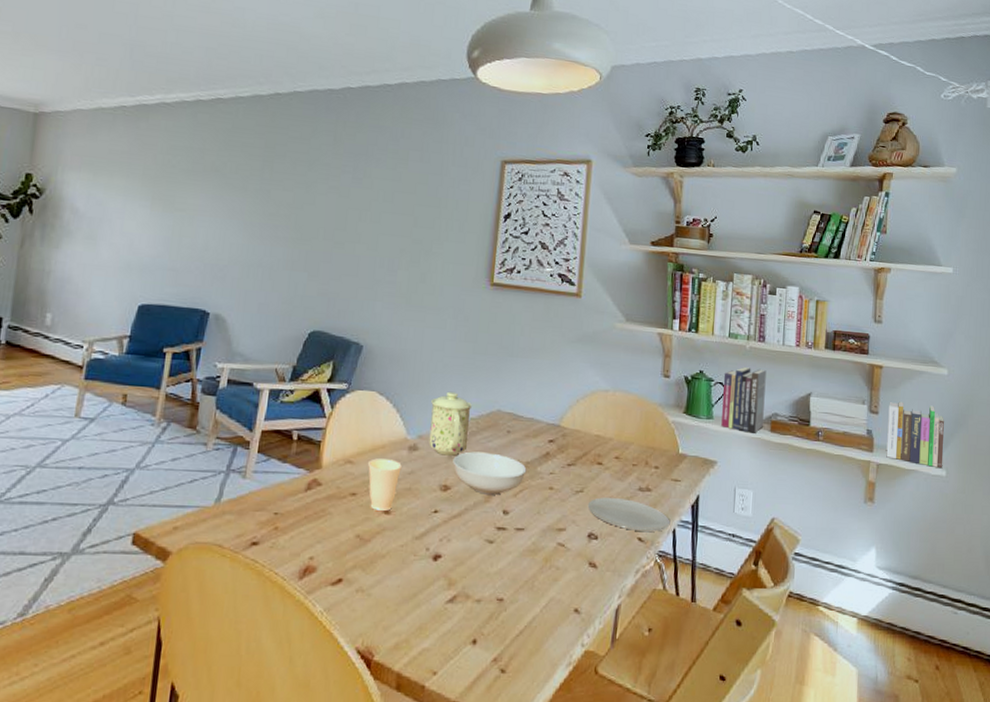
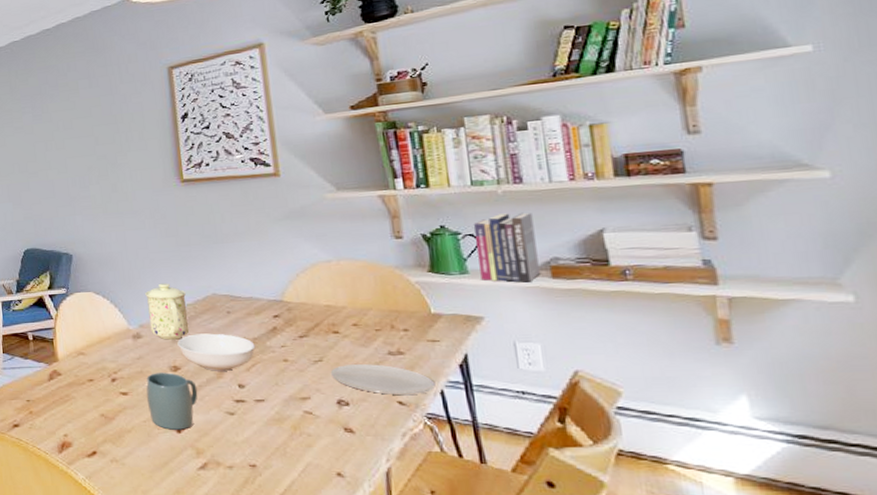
cup: present [367,458,402,512] -> none [97,348,130,393]
mug: none [409,491,463,557] -> present [145,372,198,430]
books: present [886,401,944,469] -> none [733,218,847,294]

